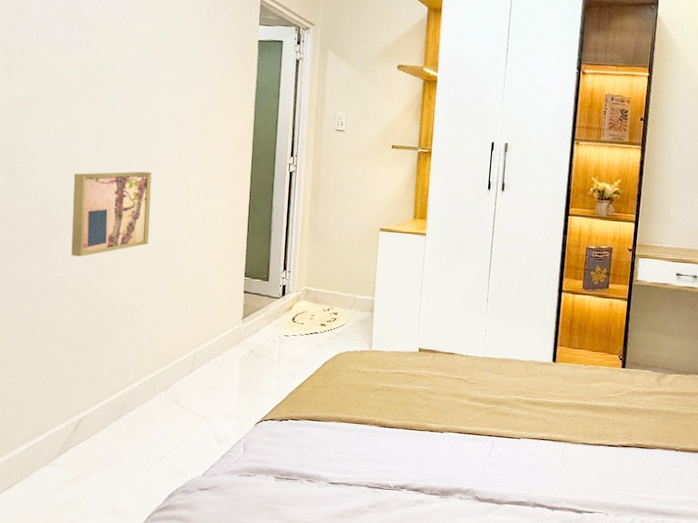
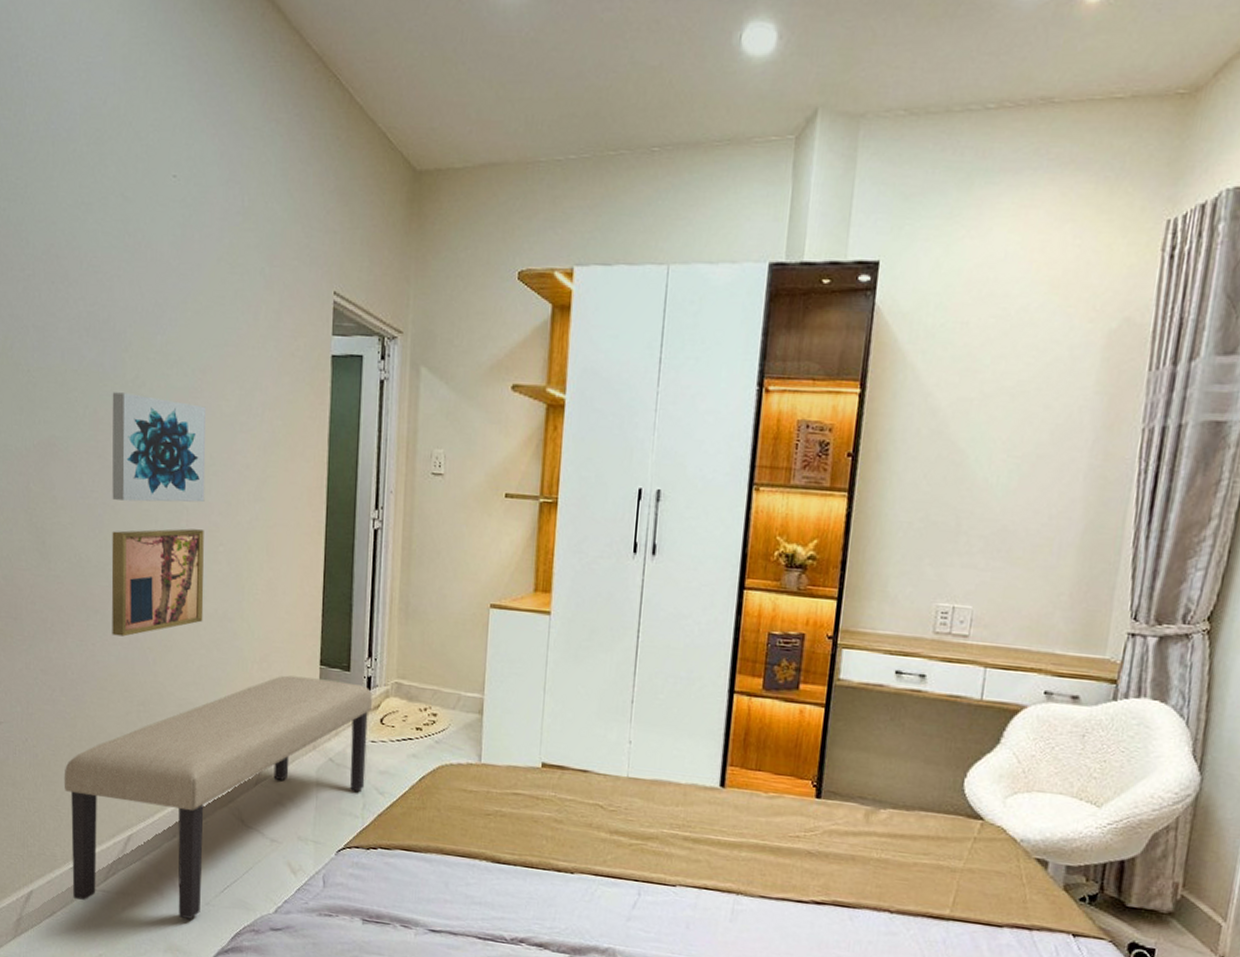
bench: none [24,285,286,485] -> present [64,675,372,919]
wall art: none [75,64,156,151] -> present [112,392,206,503]

